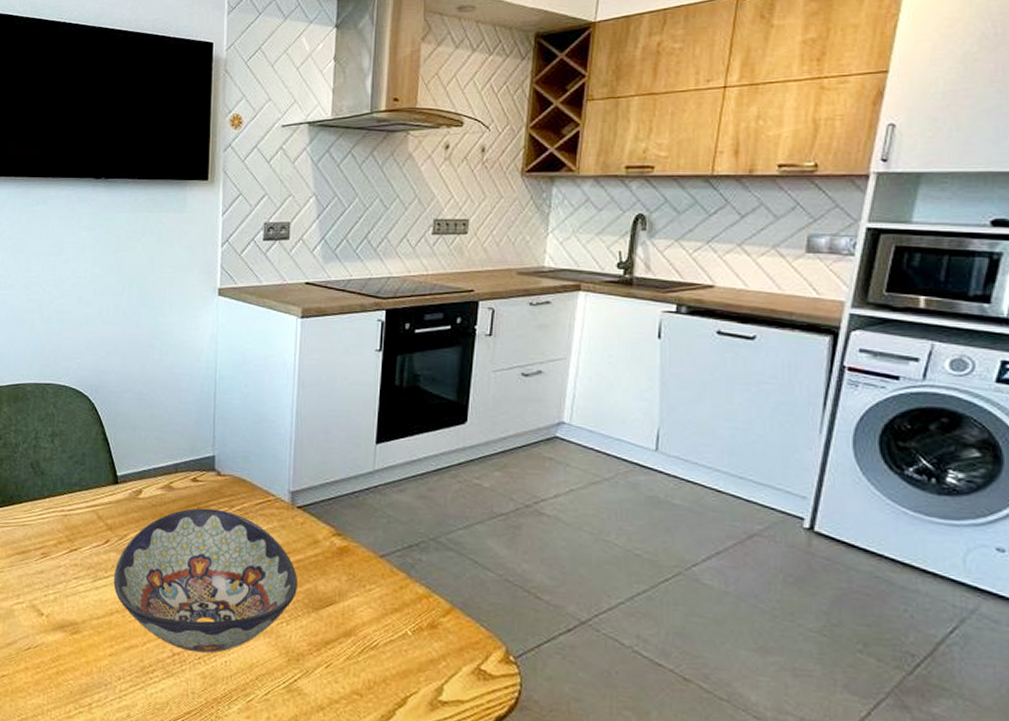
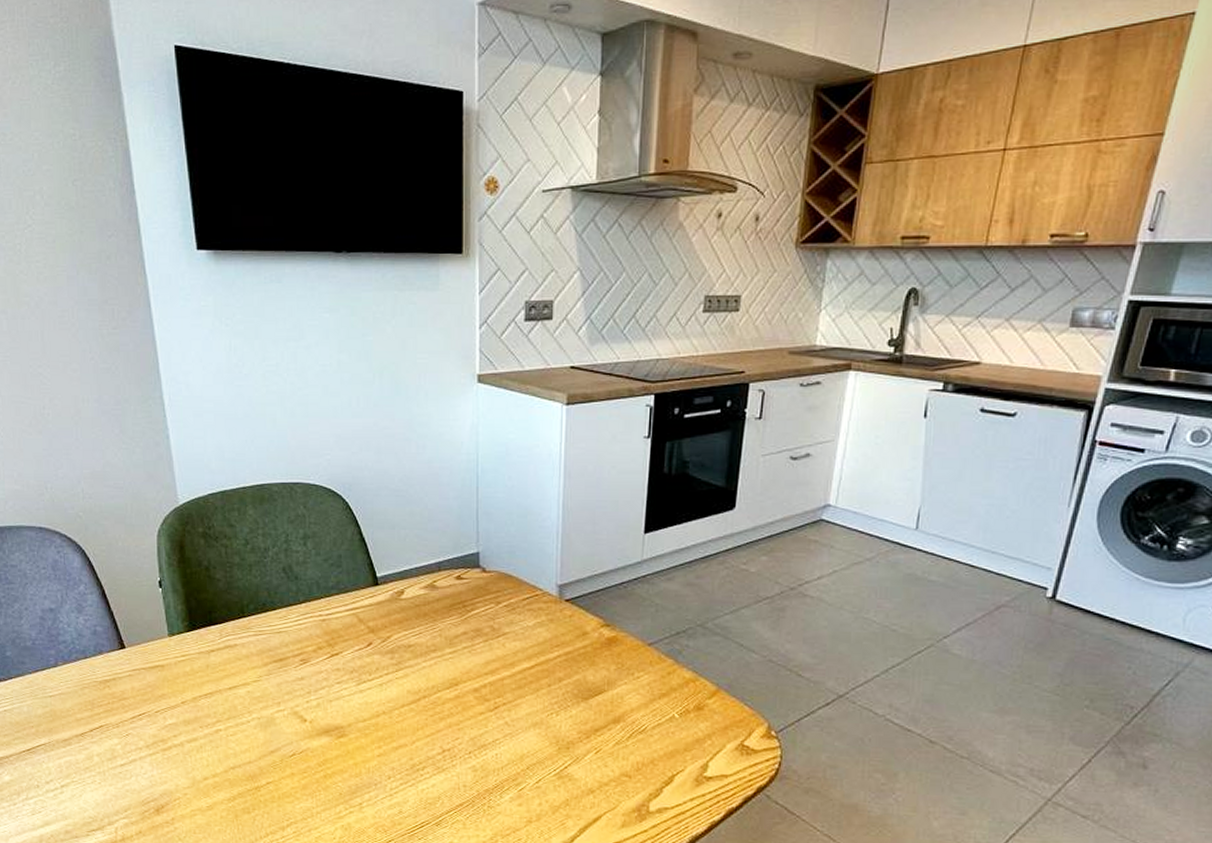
decorative bowl: present [113,508,298,654] -> none [378,606,568,748]

